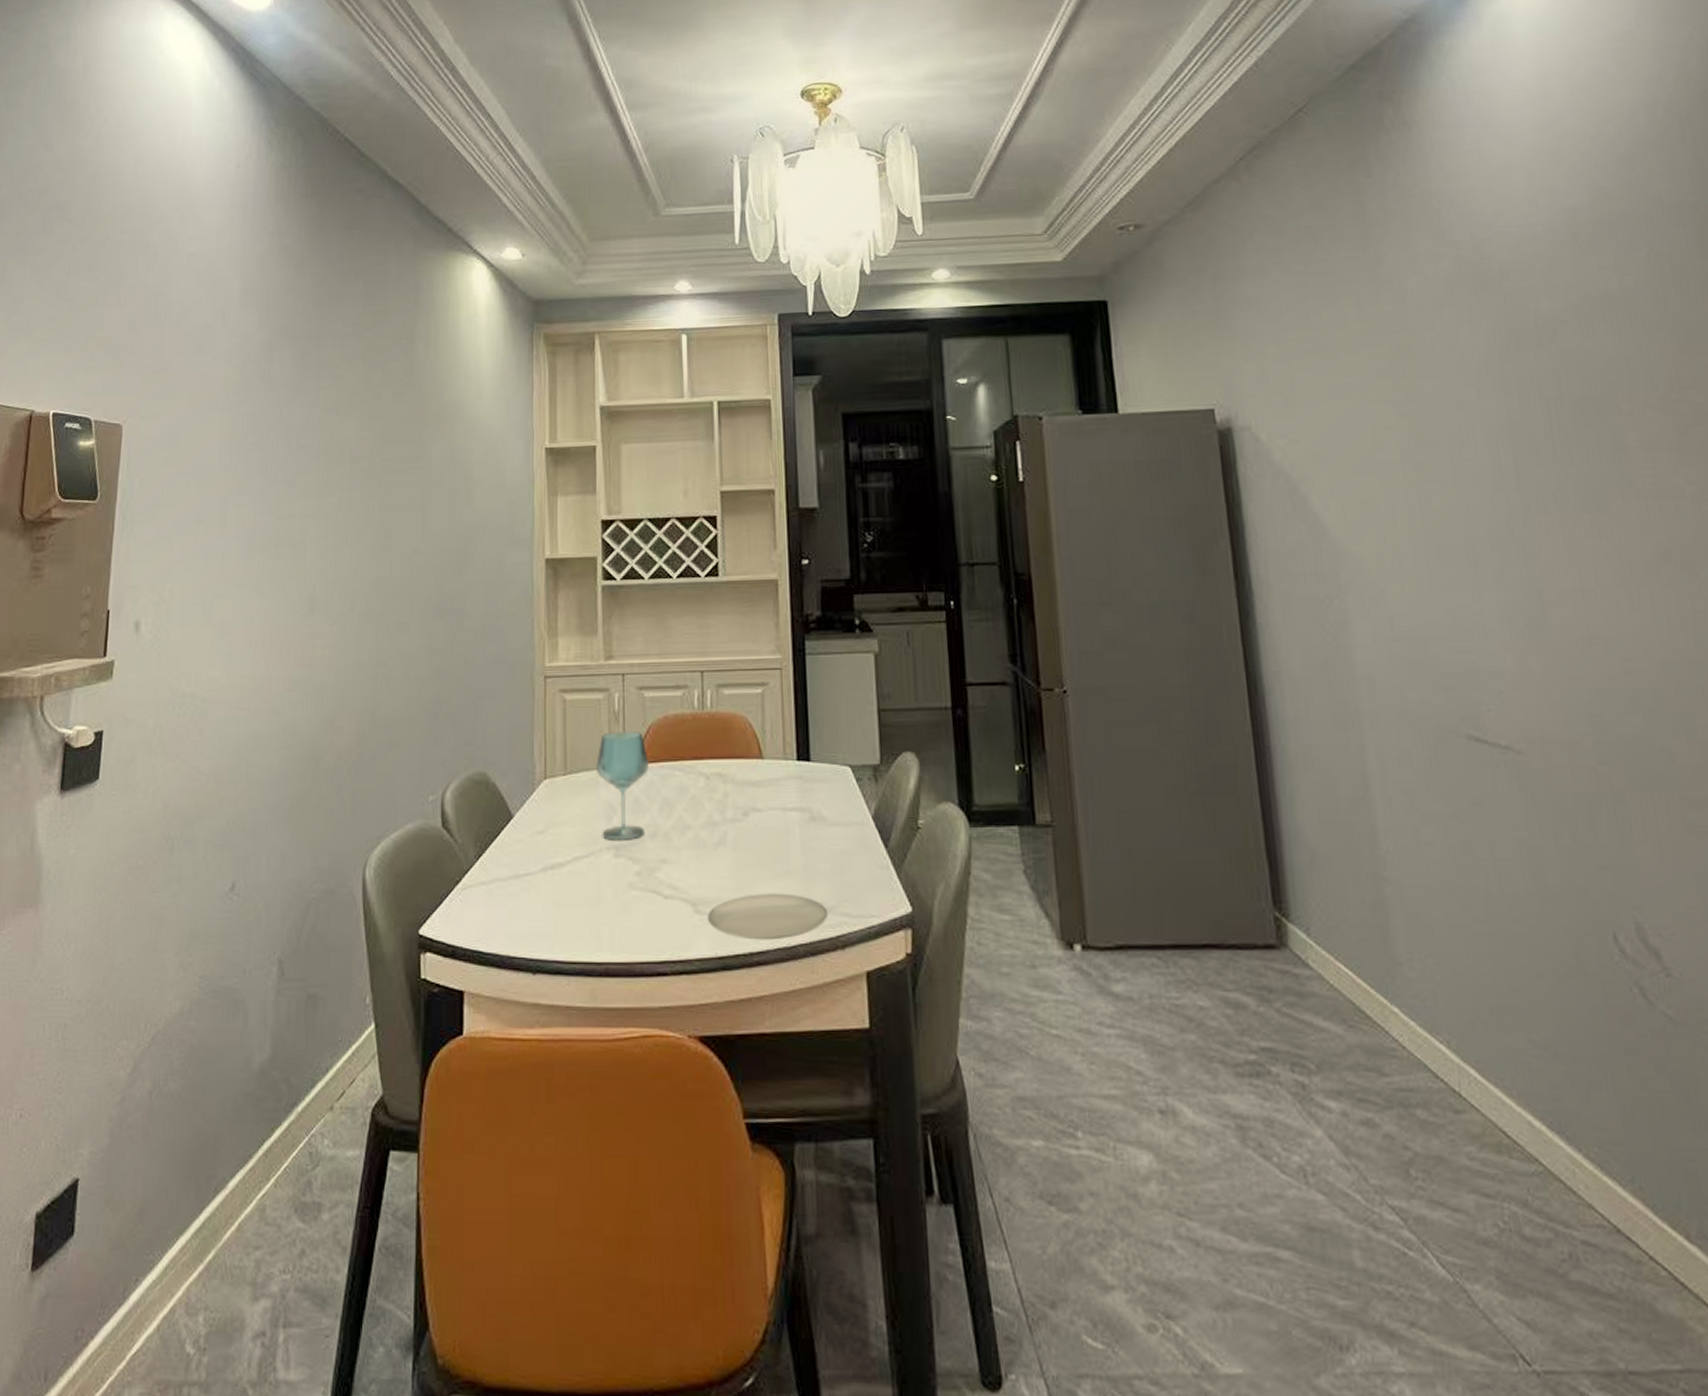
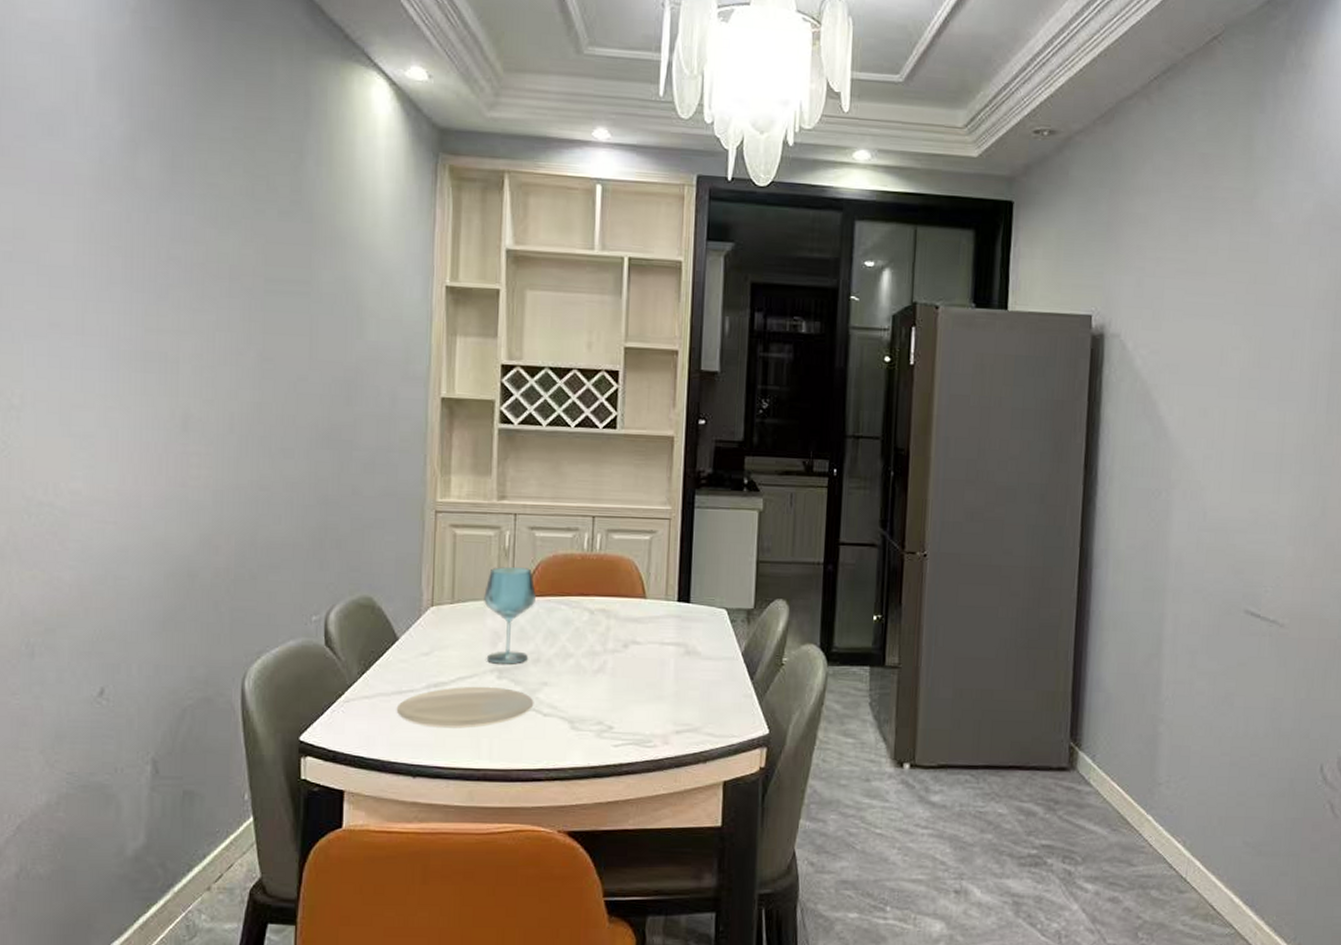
plate: none [513,866,654,916] -> present [396,686,534,728]
plate: present [707,893,829,940] -> none [582,714,695,754]

